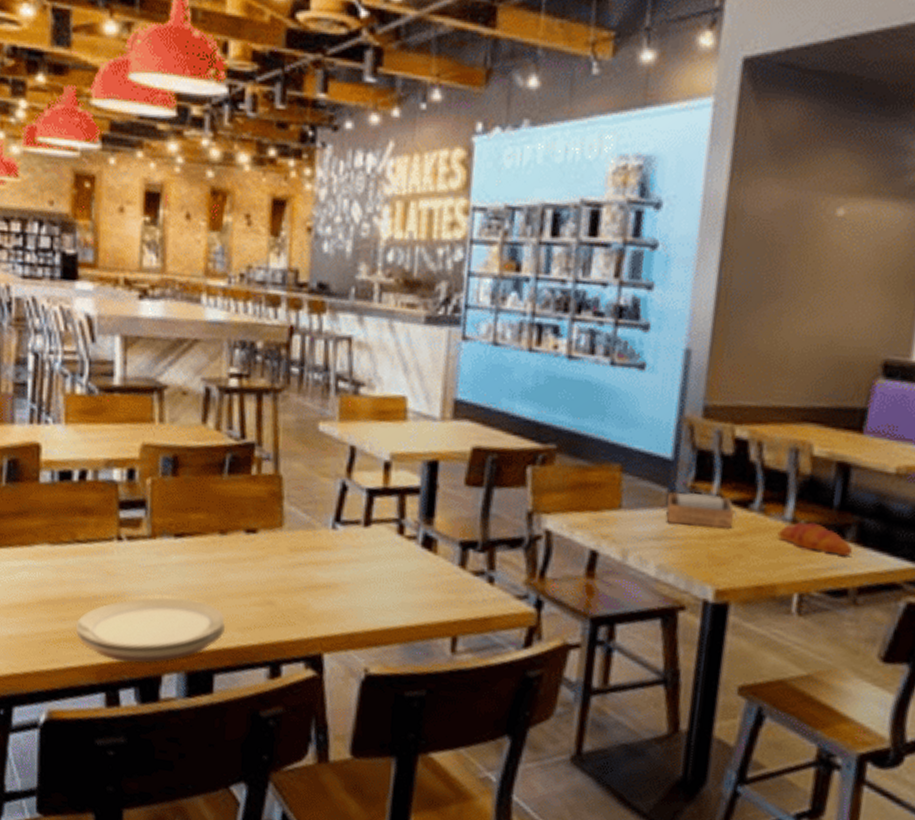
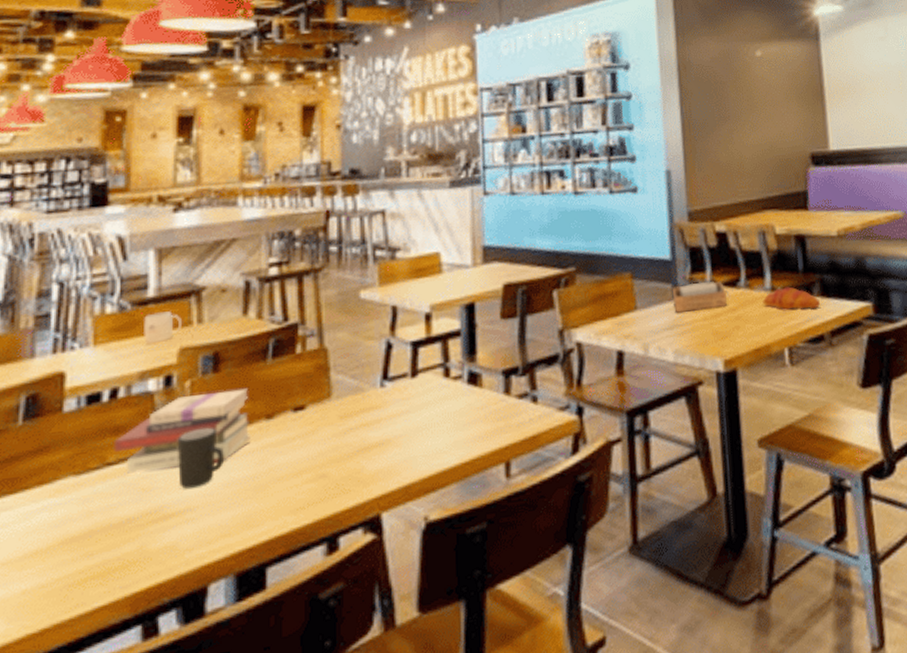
plate: present [75,596,226,664] -> none [105,493,277,584]
books: none [83,492,205,564] -> present [114,388,251,474]
mug: none [109,403,144,435] -> present [144,311,182,345]
mug: none [138,527,181,583] -> present [177,427,225,489]

